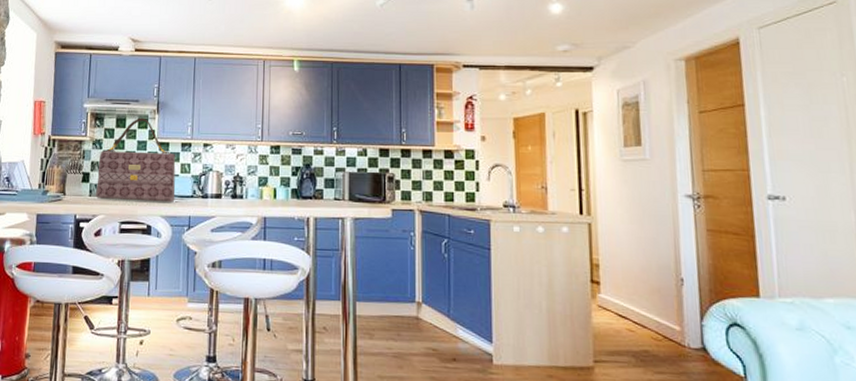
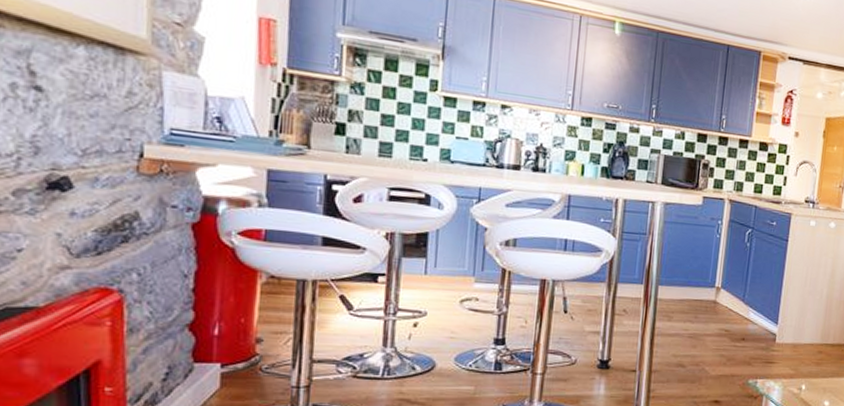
handbag: present [96,118,176,203] -> none [355,62,466,171]

